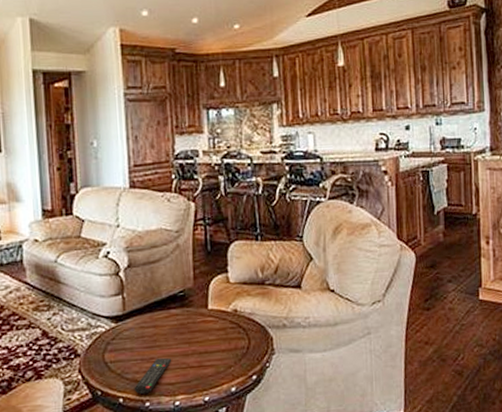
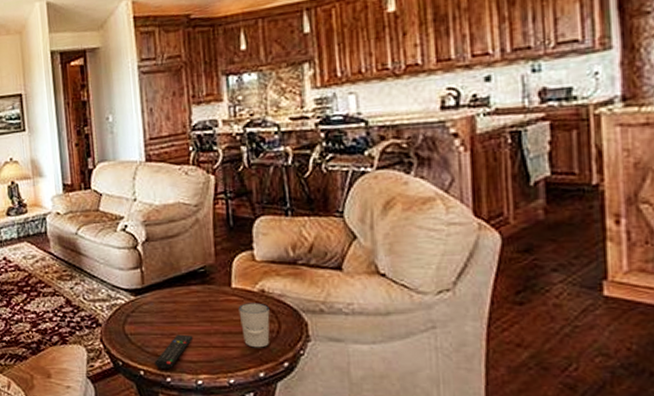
cup: none [214,322,241,365] -> present [238,303,270,348]

